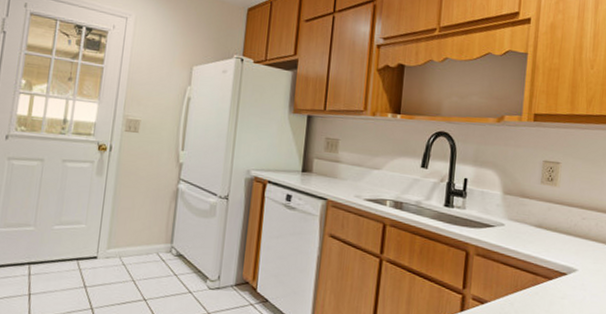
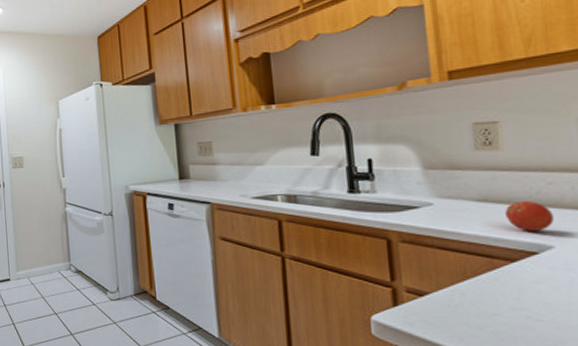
fruit: none [551,230,582,256] -> present [504,201,554,231]

